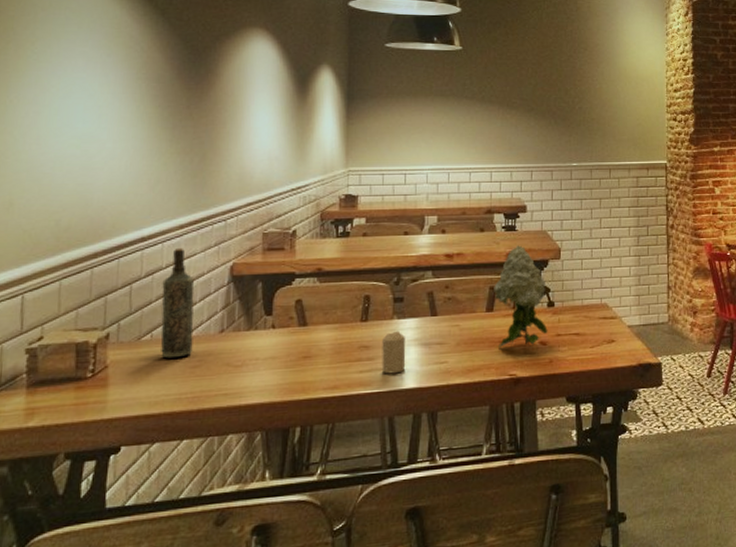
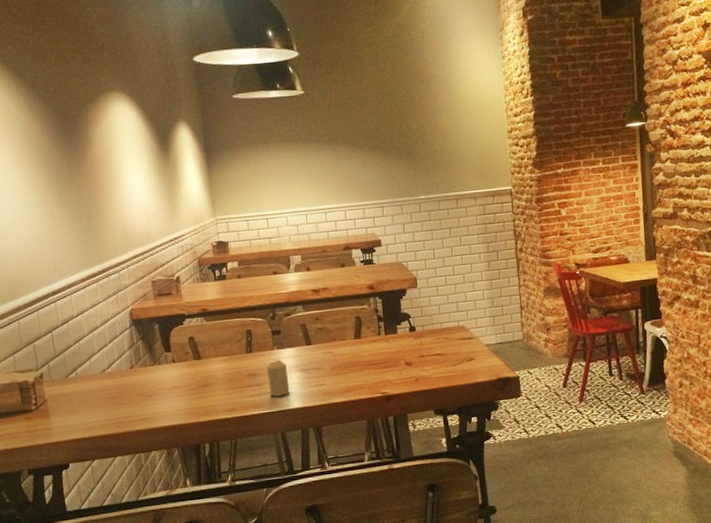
bottle: present [160,247,195,358] -> none [76,298,111,392]
flower: present [494,245,548,348] -> none [359,277,412,370]

